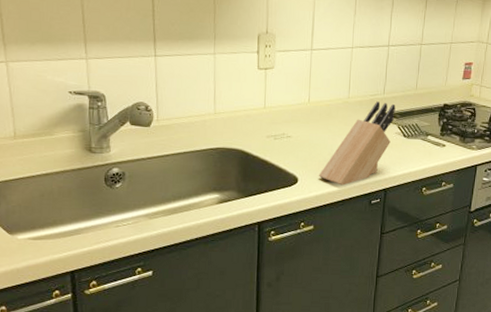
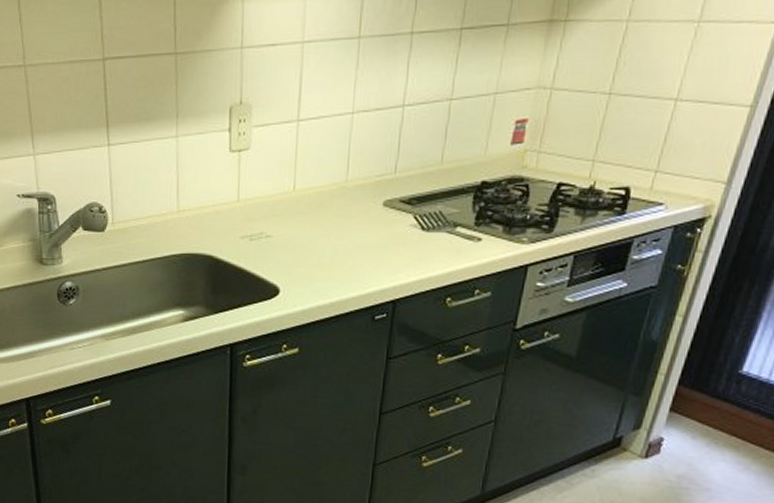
knife block: present [318,101,396,186] -> none [305,184,412,297]

